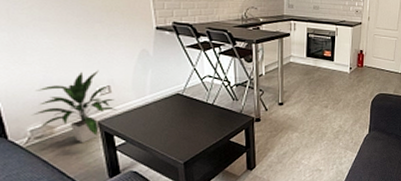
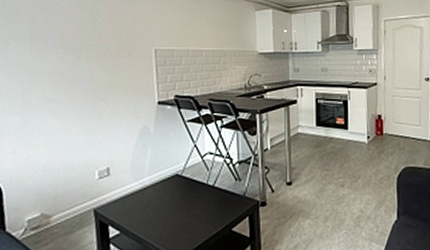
indoor plant: present [32,70,118,143] -> none [31,151,115,235]

